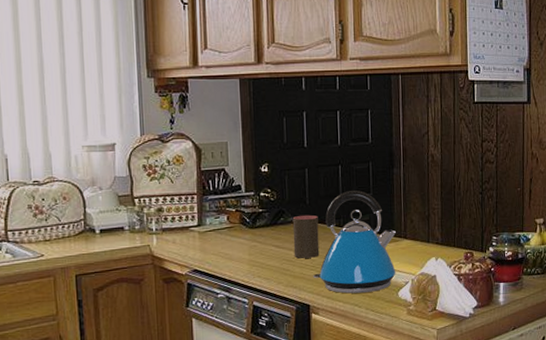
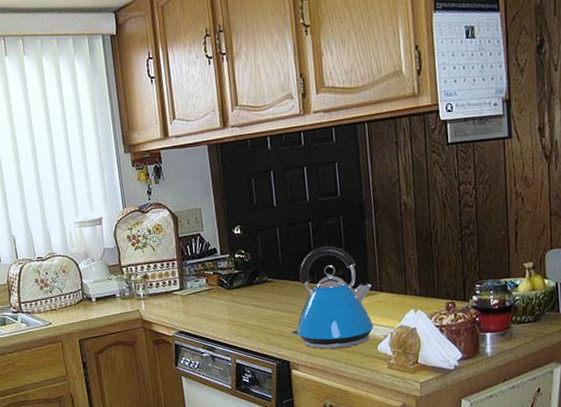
cup: present [292,214,320,259] -> none [267,273,296,317]

